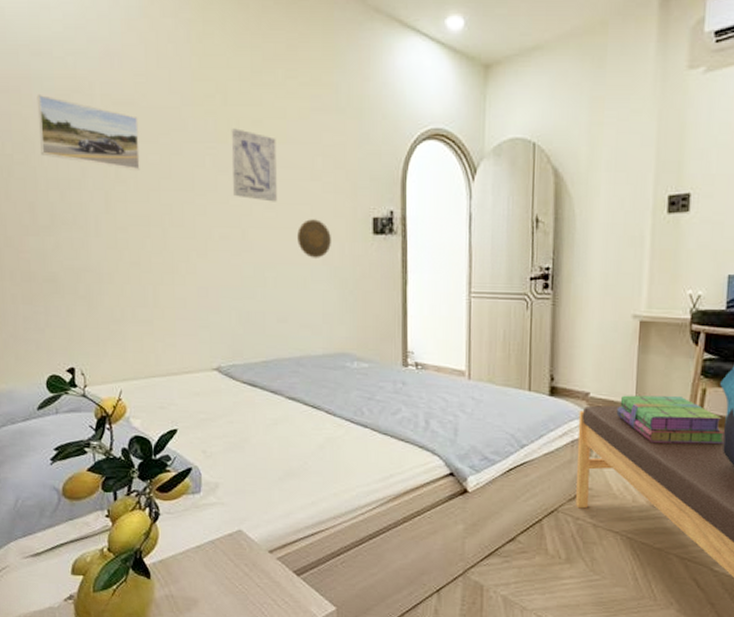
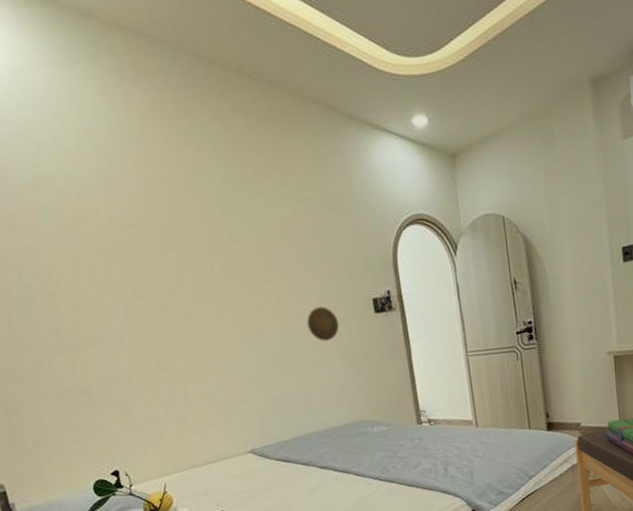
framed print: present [37,95,140,170] -> none [46,226,154,285]
wall art: present [231,128,277,202] -> none [233,235,285,297]

